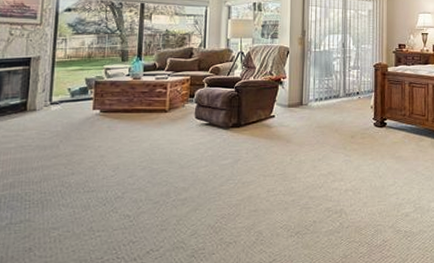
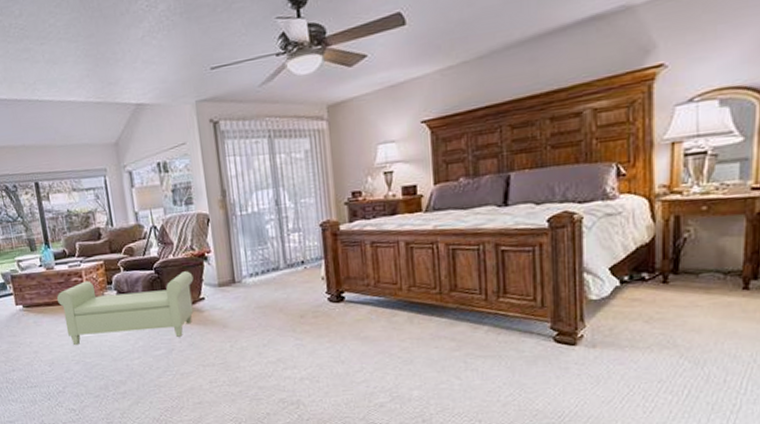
ottoman: none [136,92,268,151] -> present [56,271,194,345]

